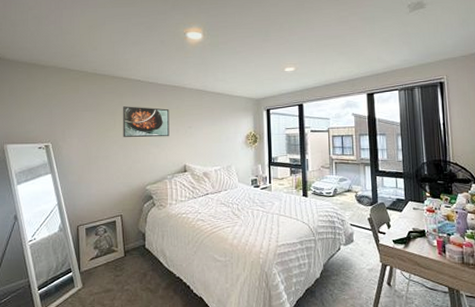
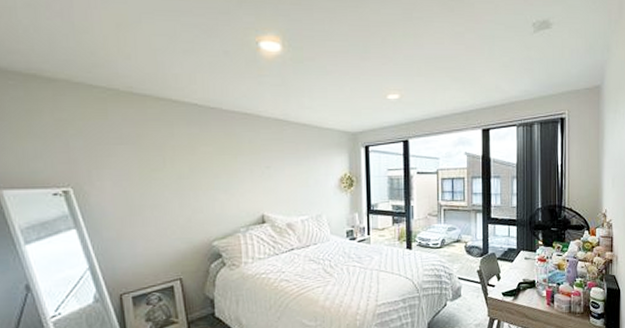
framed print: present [123,106,170,138] -> none [175,139,241,181]

